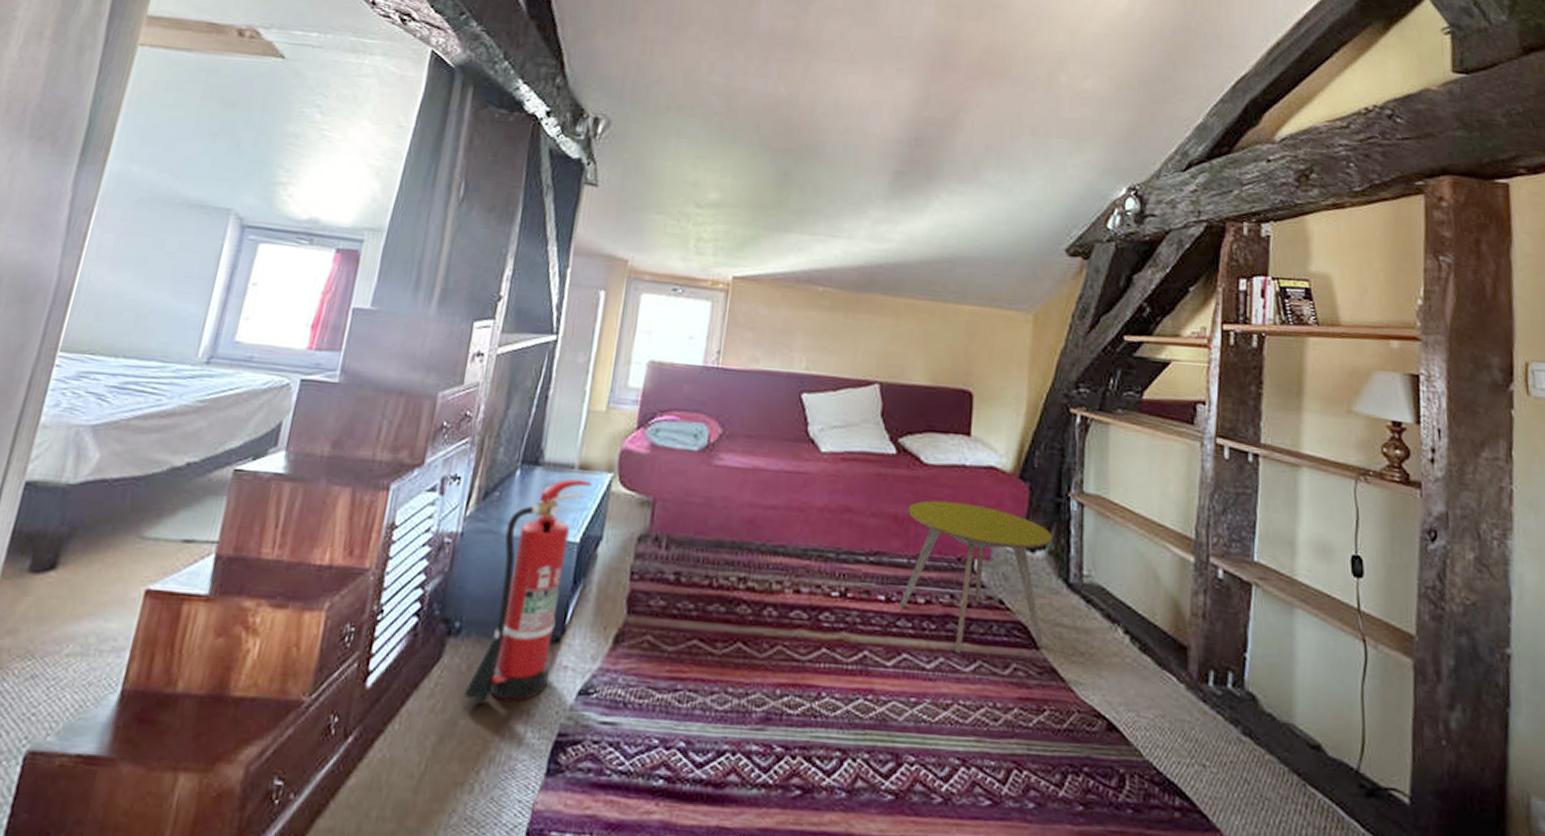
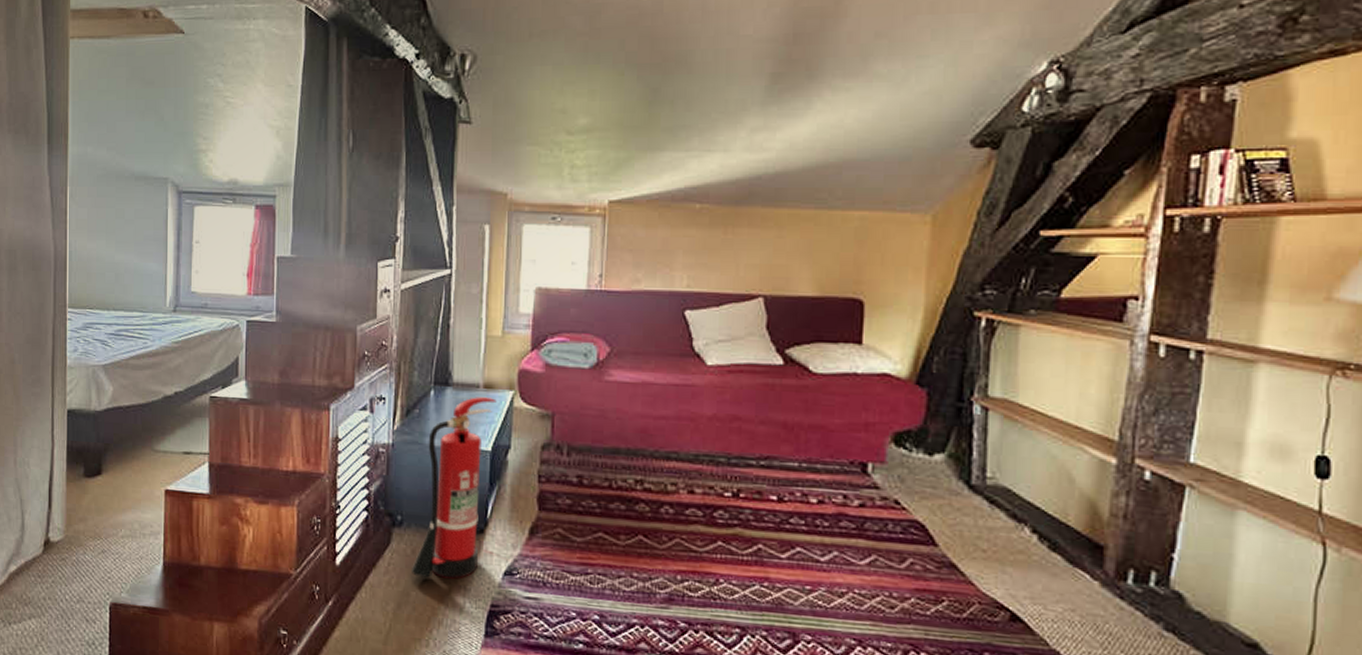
side table: present [899,500,1052,654] -> none [792,408,952,549]

